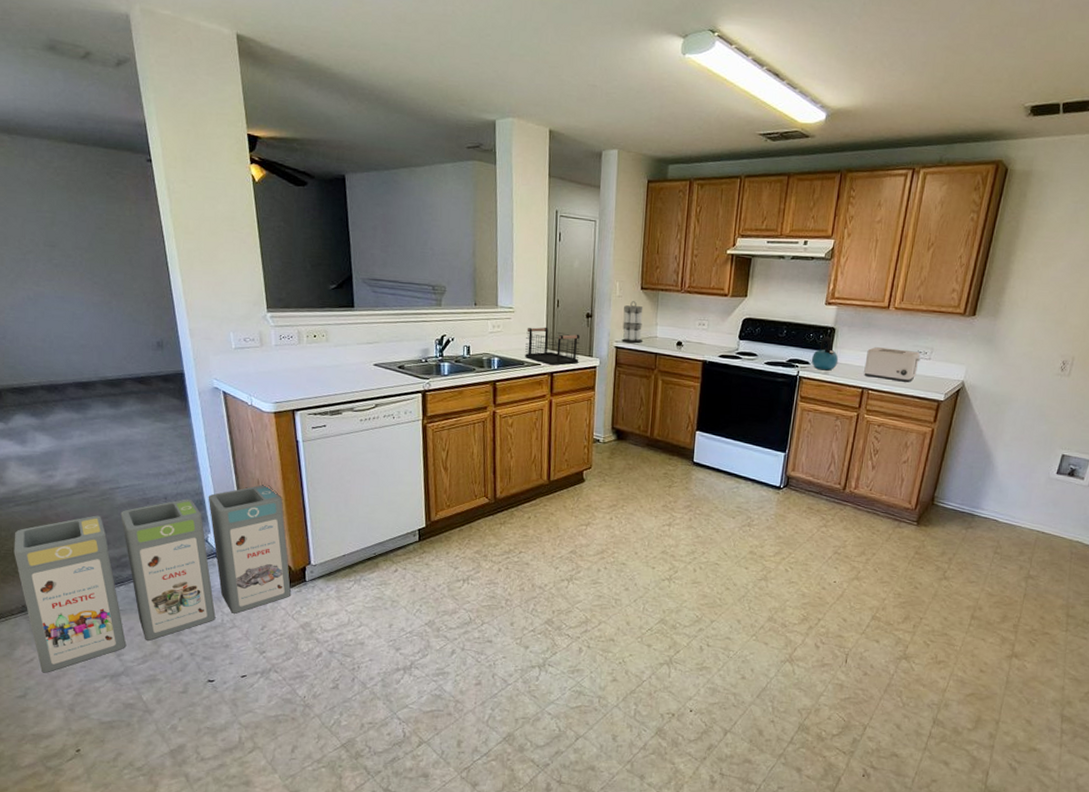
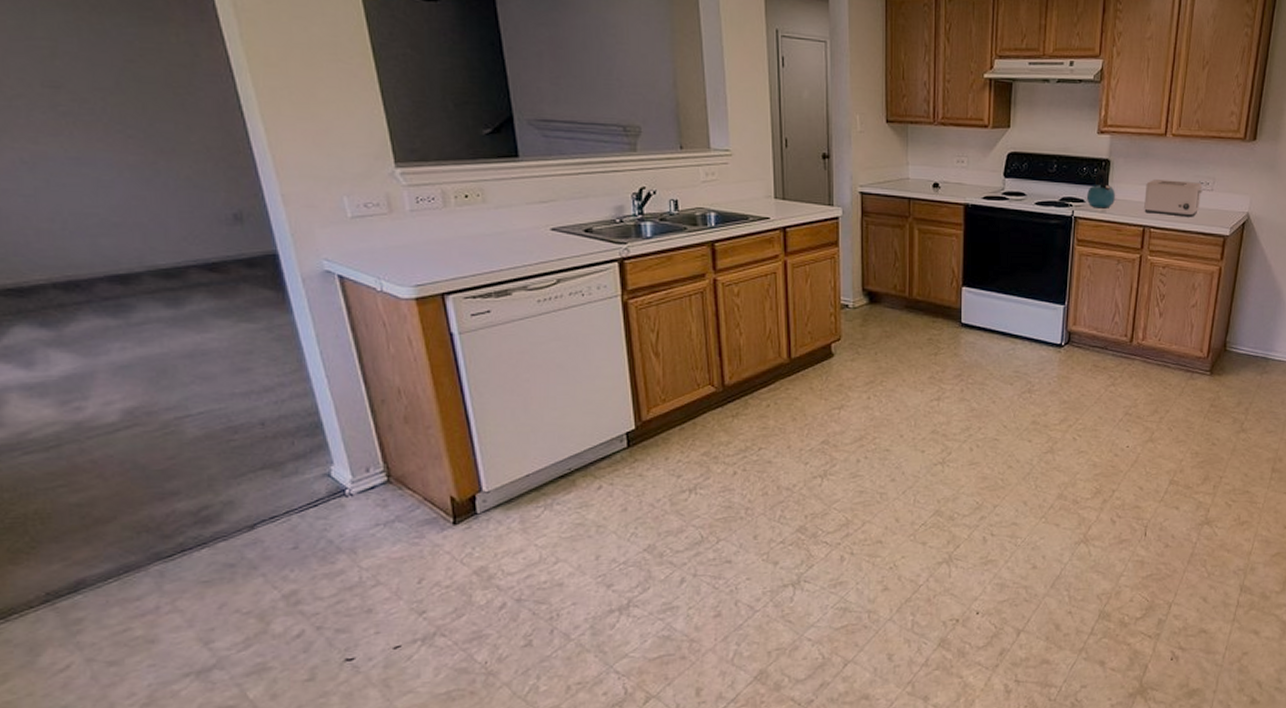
recycling bin: present [14,485,292,673] -> none [25,394,458,682]
dish rack: present [525,327,580,366] -> none [749,172,817,218]
spice rack: present [622,301,643,344] -> none [867,137,892,188]

